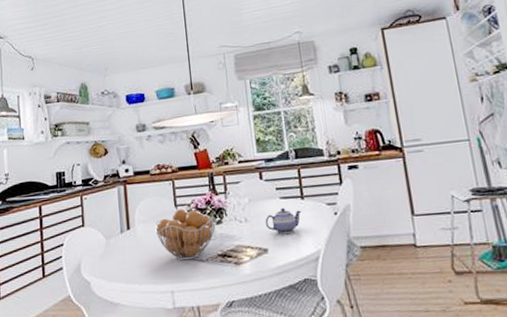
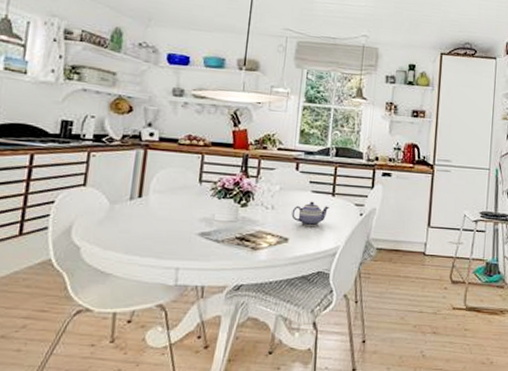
fruit basket: present [155,208,217,261] -> none [171,185,242,239]

